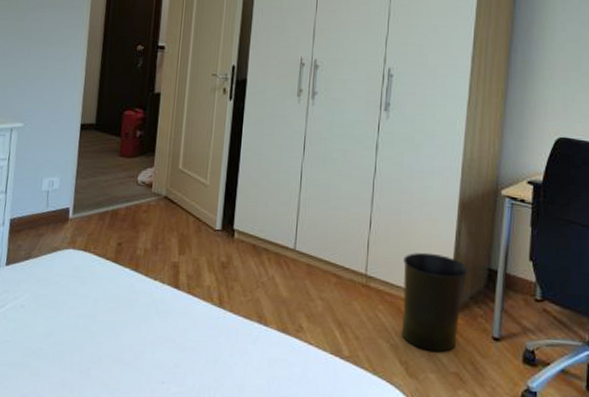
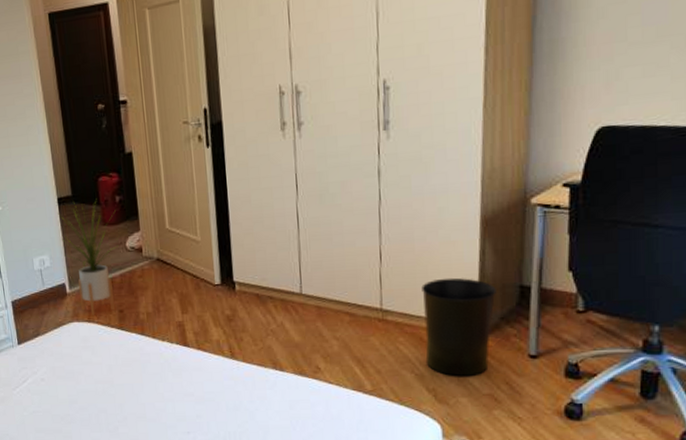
house plant: none [76,130,134,246] -> present [58,198,119,317]

